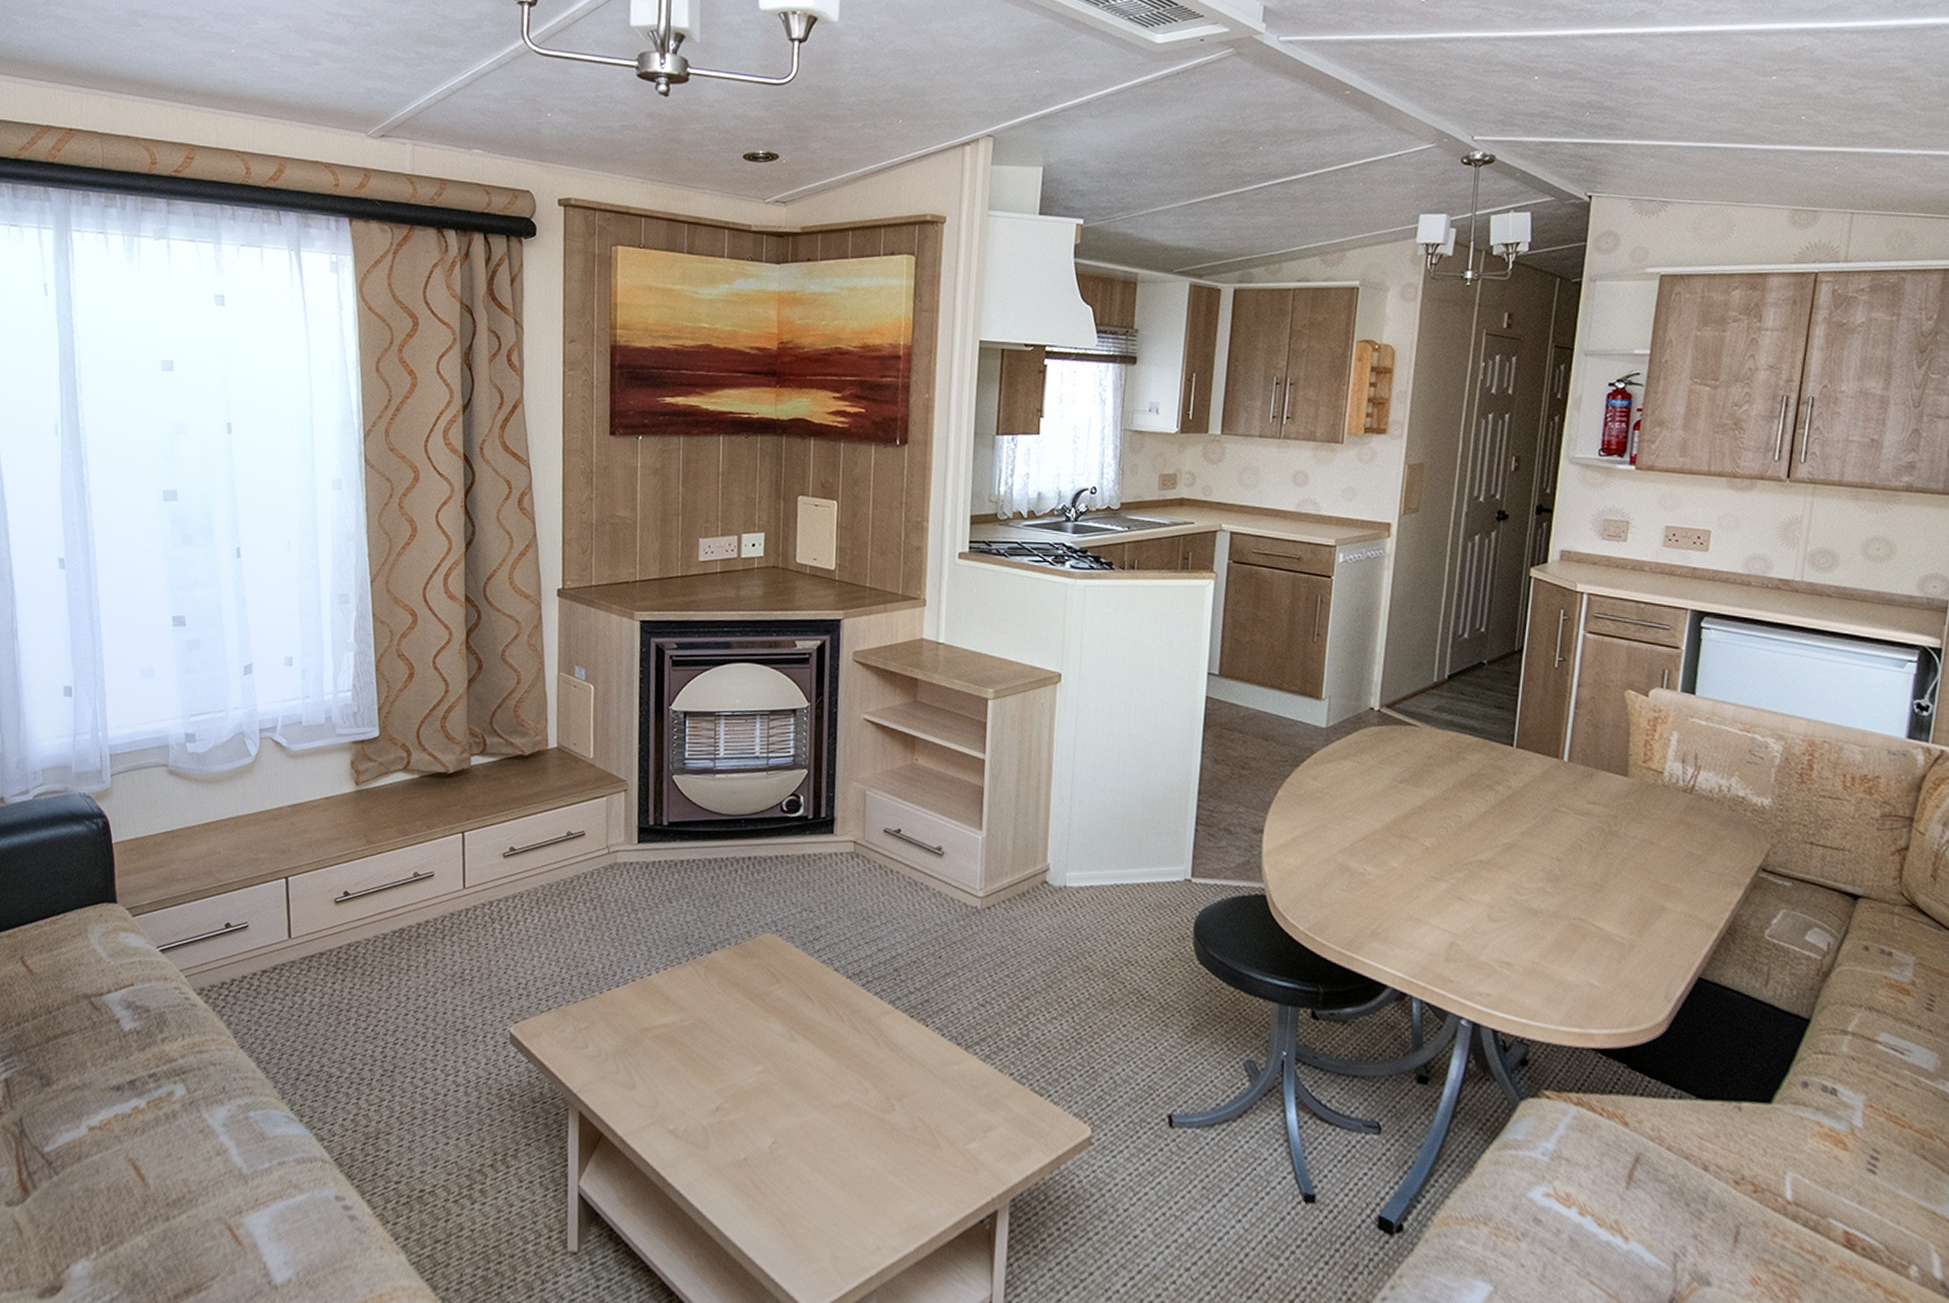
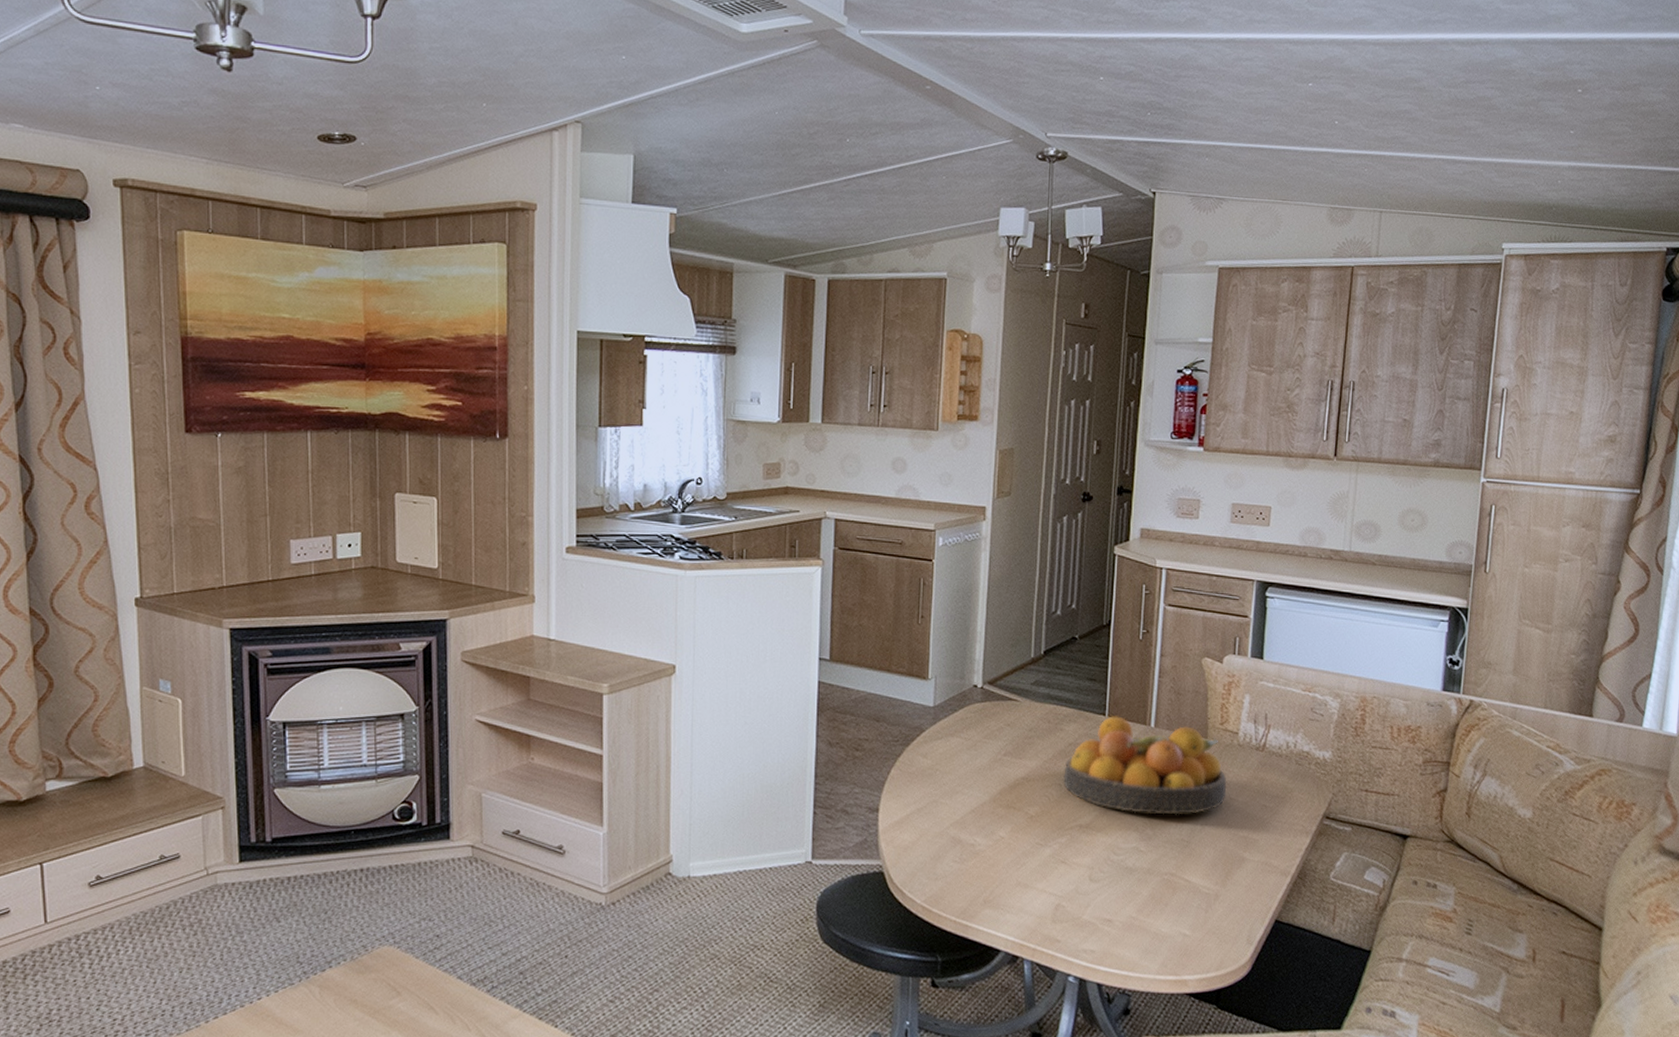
fruit bowl: none [1463,747,1648,857] -> present [1063,716,1227,815]

